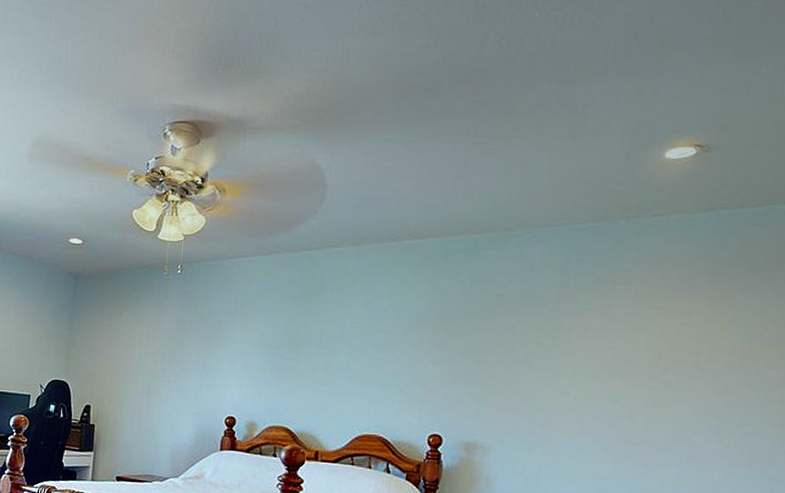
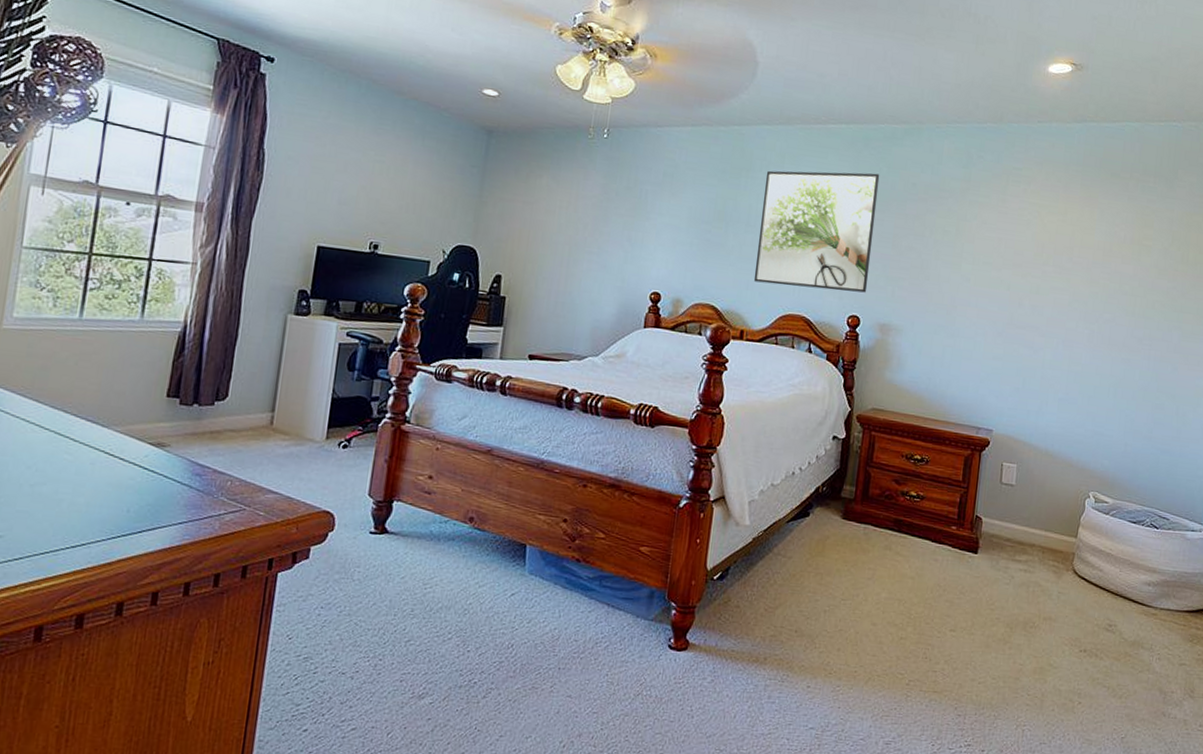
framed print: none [327,287,462,411] -> present [753,170,880,293]

